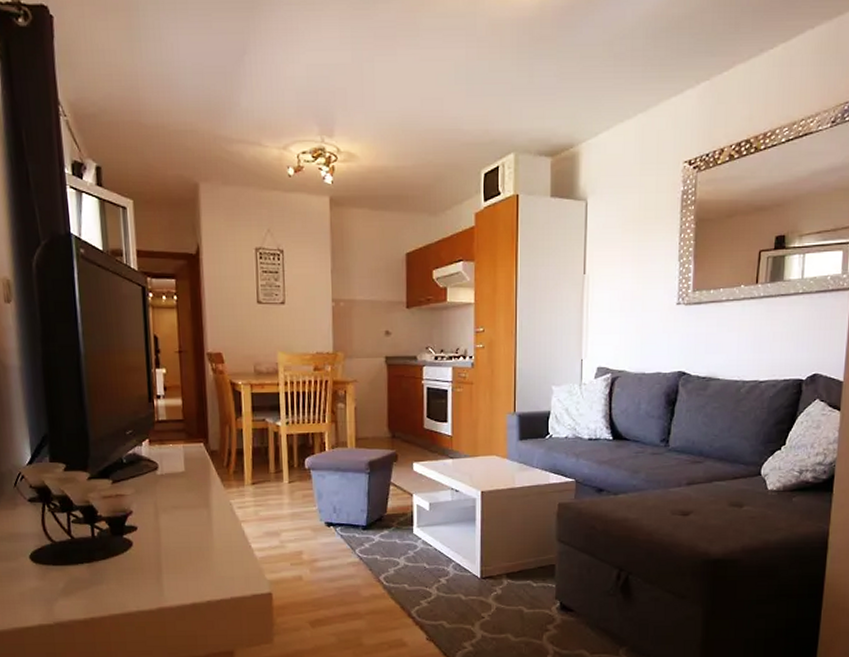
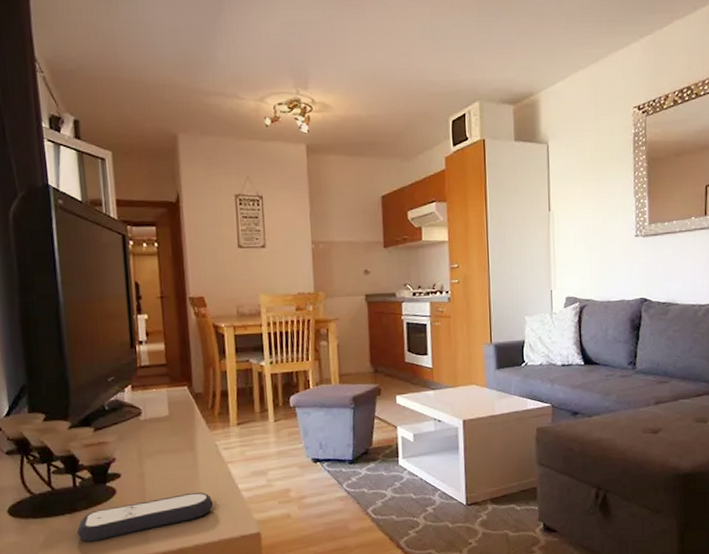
remote control: none [94,549,227,592] -> present [76,492,214,542]

